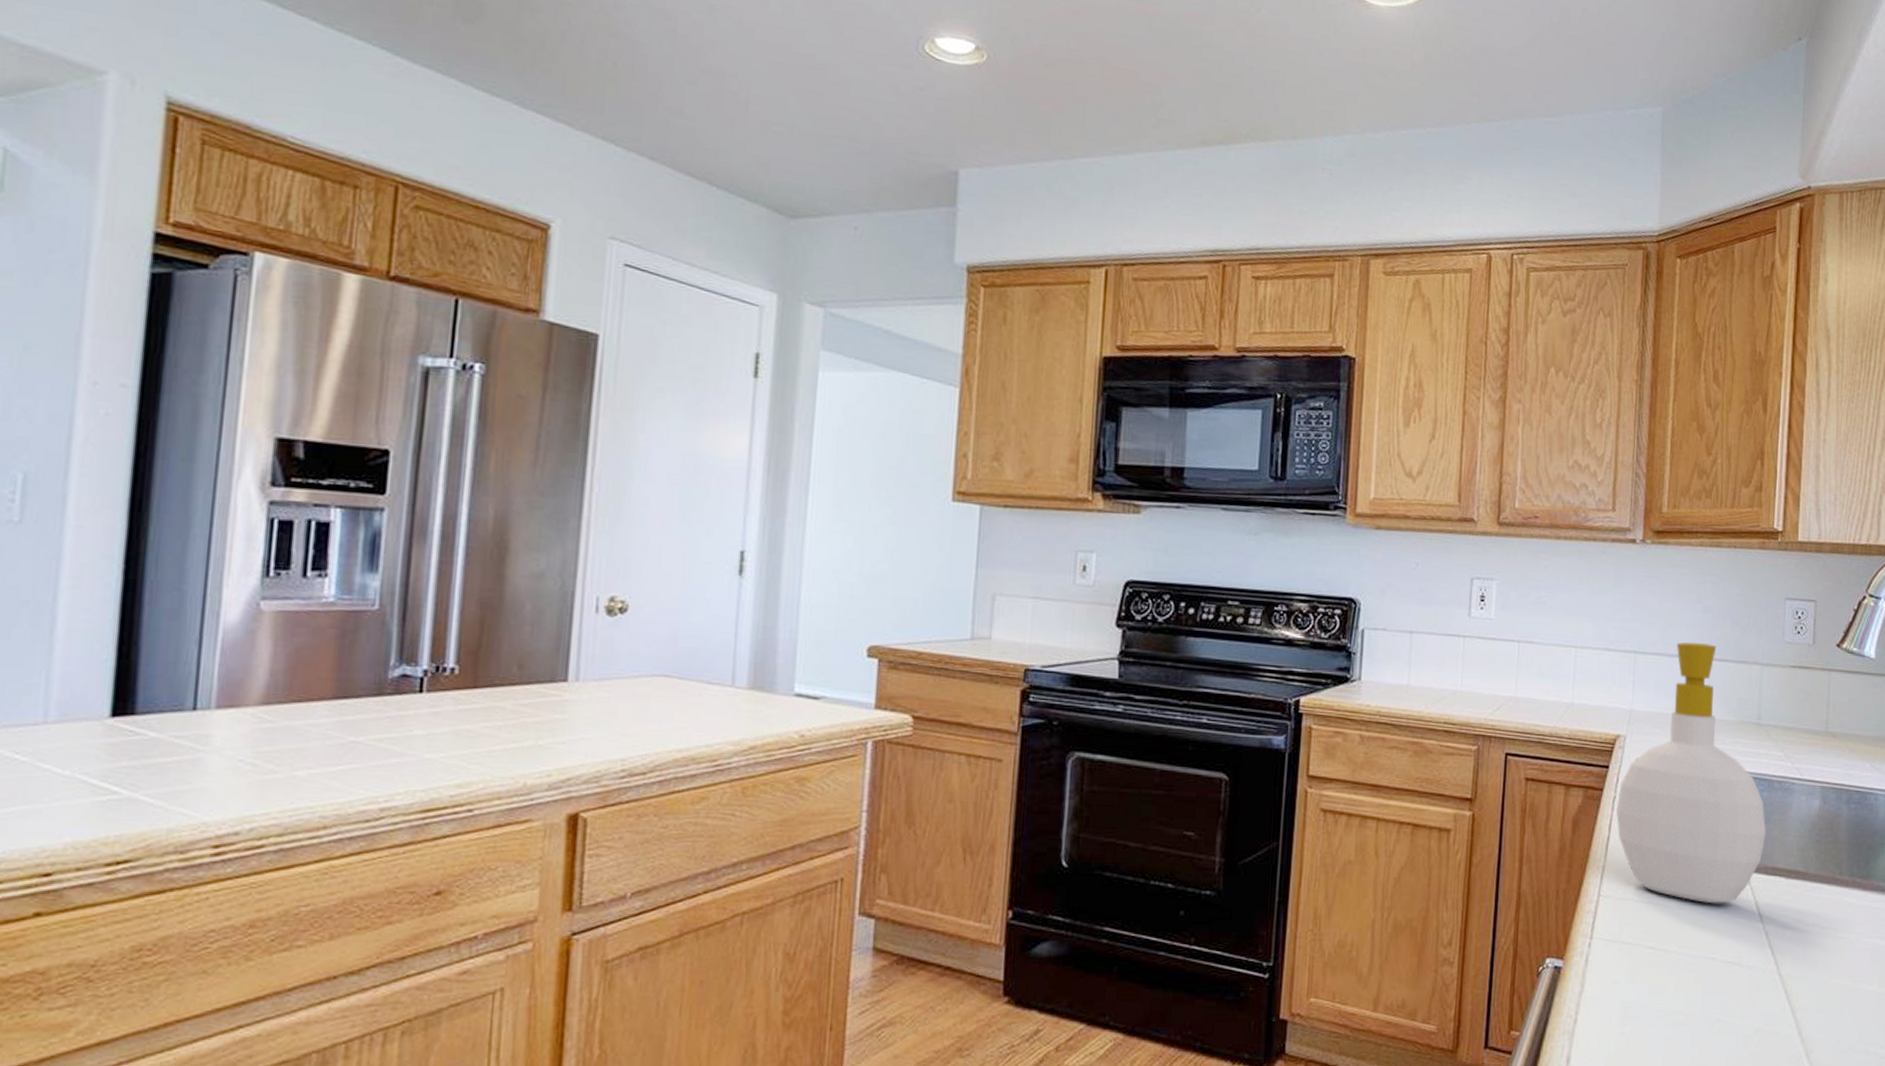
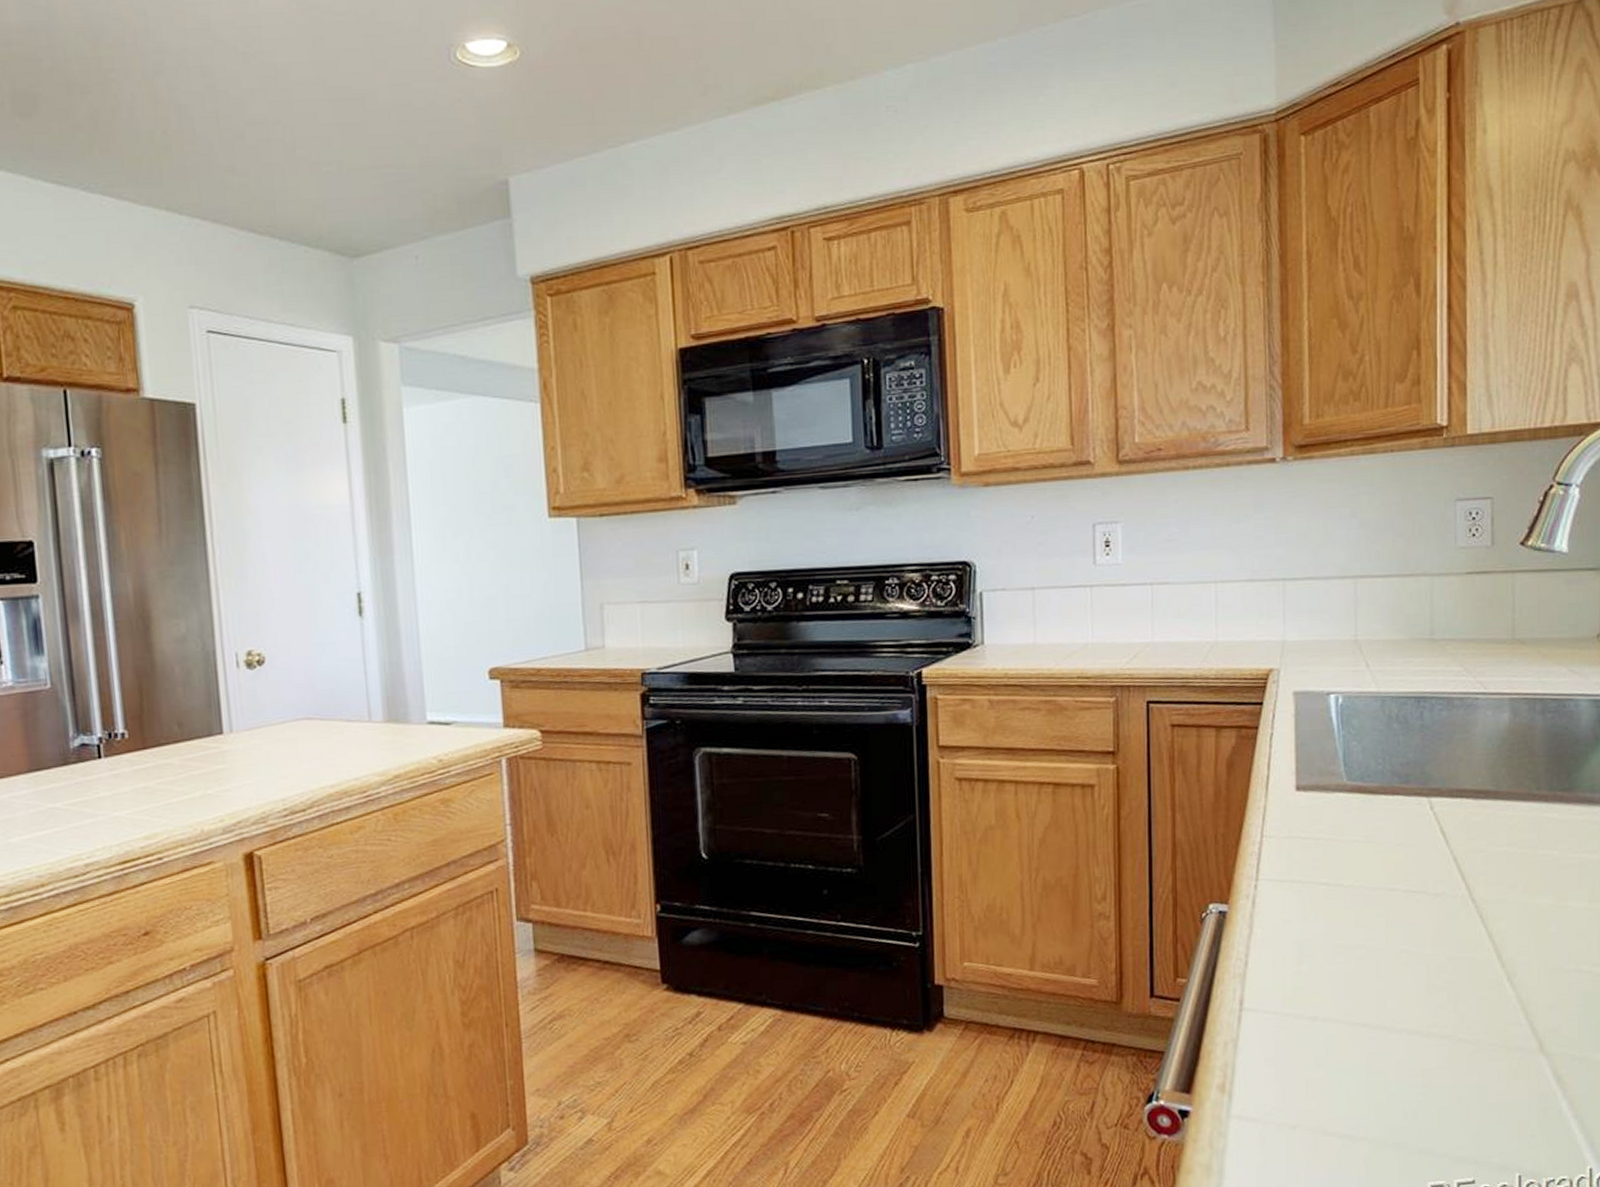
soap bottle: present [1616,642,1766,904] -> none [1275,560,1448,834]

